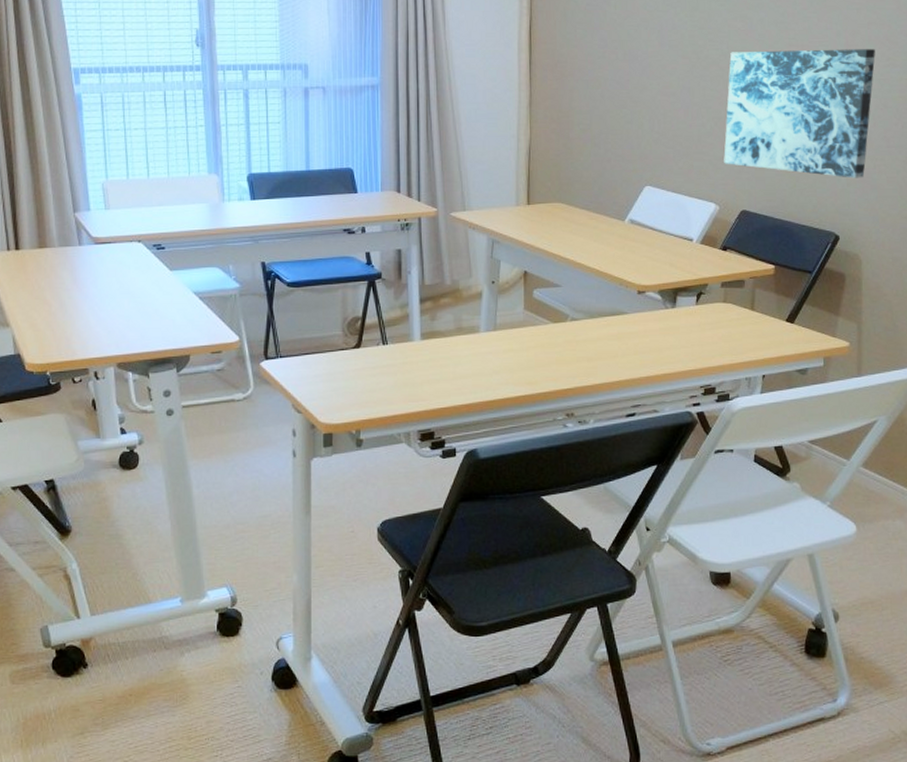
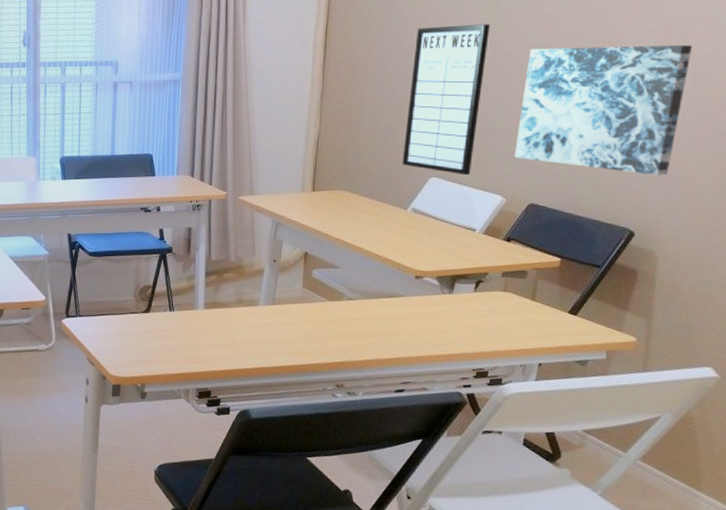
writing board: none [616,26,692,183] -> present [402,24,491,176]

